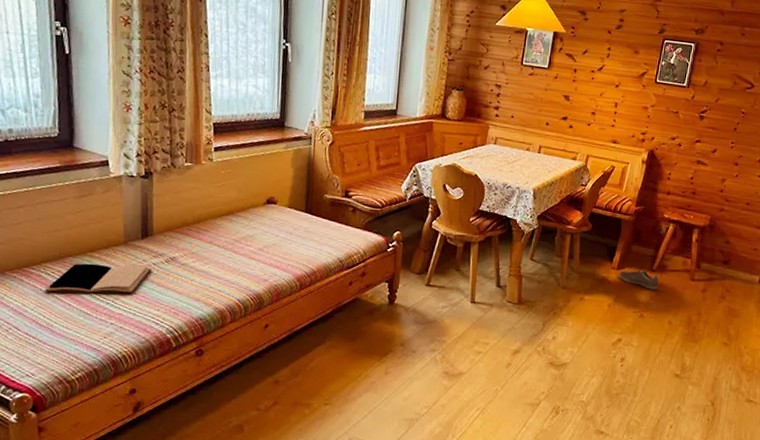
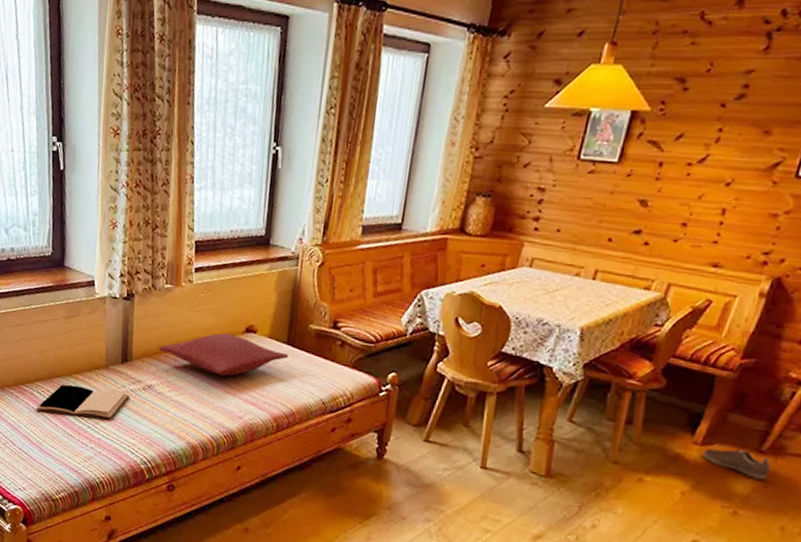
pillow: none [181,205,307,244] -> present [159,333,288,376]

